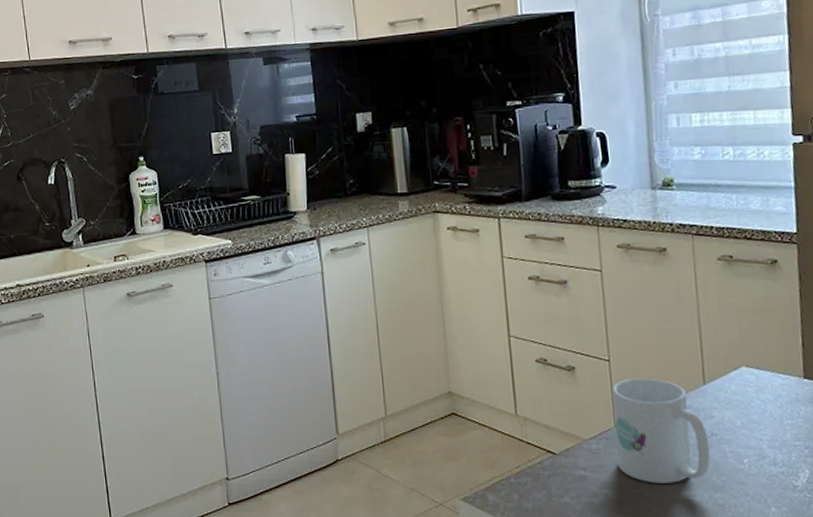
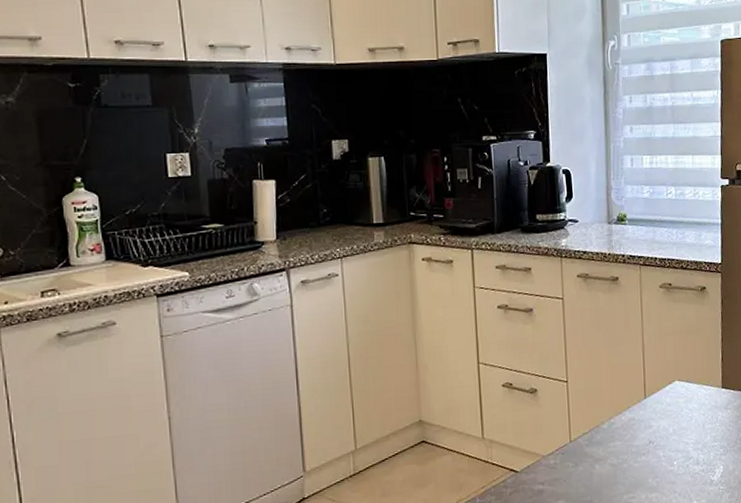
mug: present [612,378,710,484] -> none [569,395,648,490]

